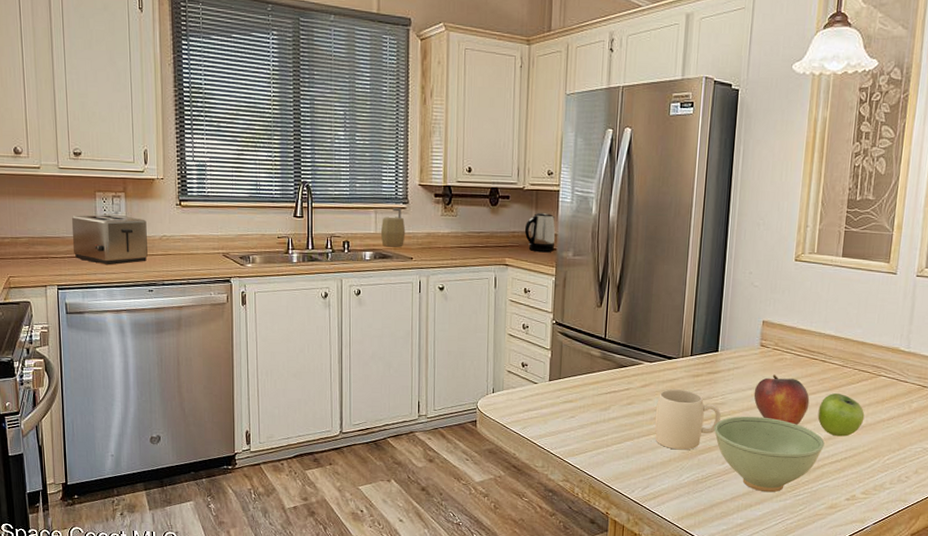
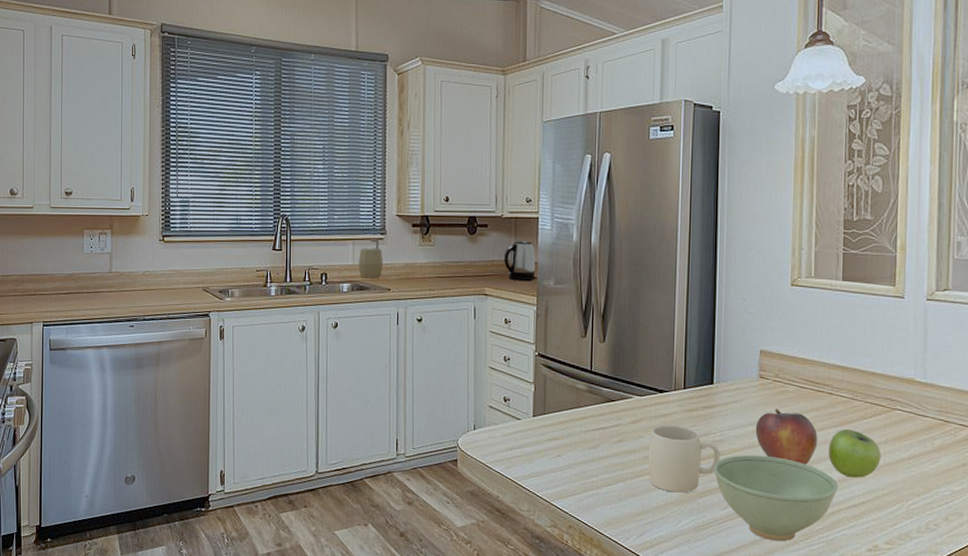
toaster: present [71,214,148,265] -> none [59,250,130,301]

